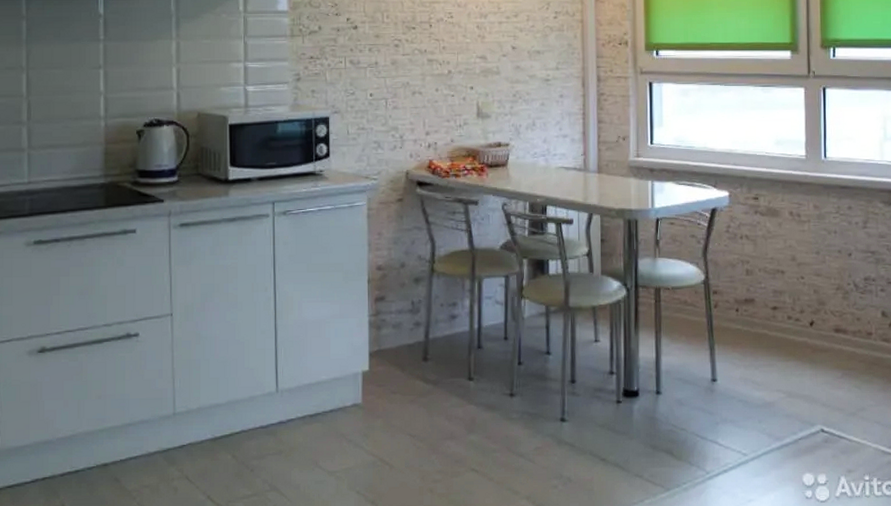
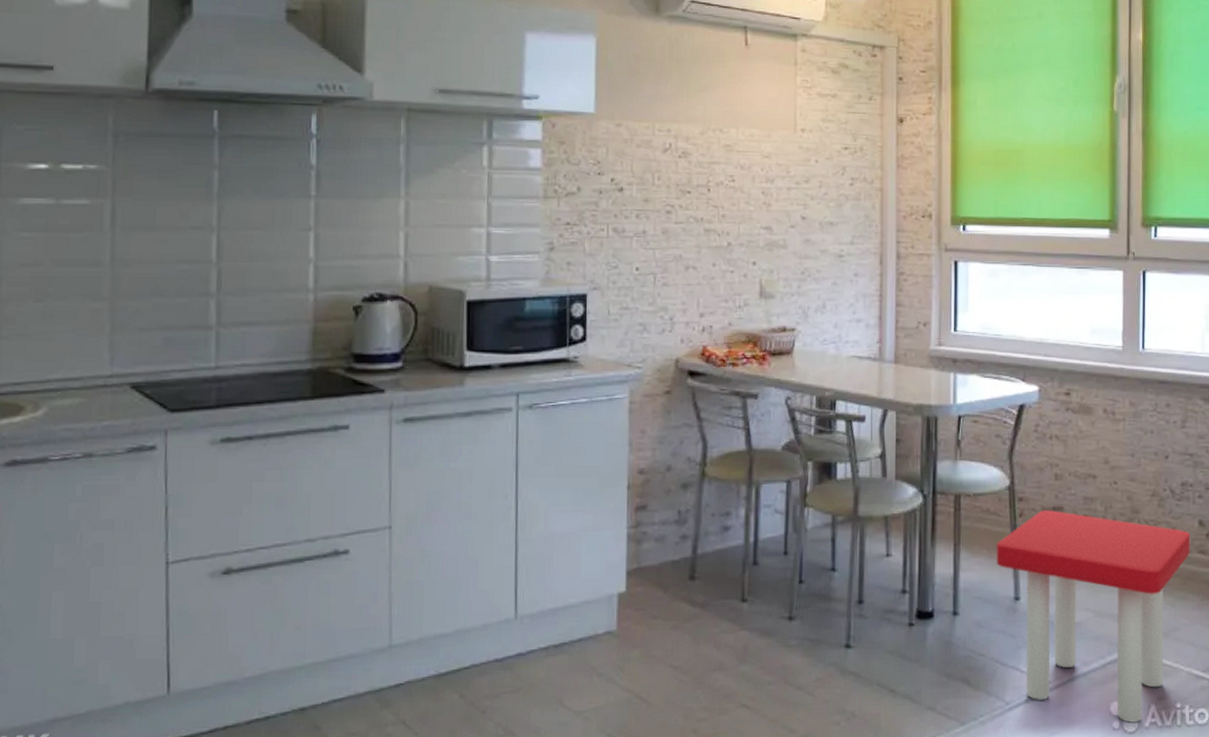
stool: none [694,302,875,492] -> present [996,510,1191,723]

